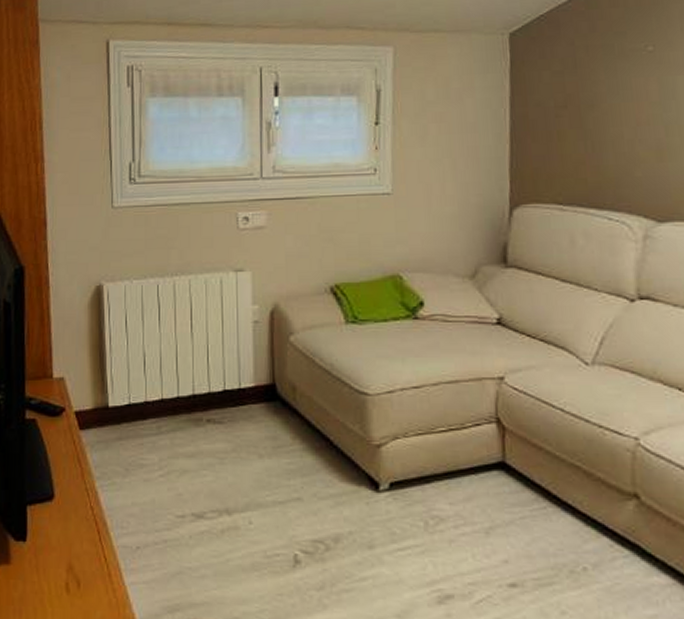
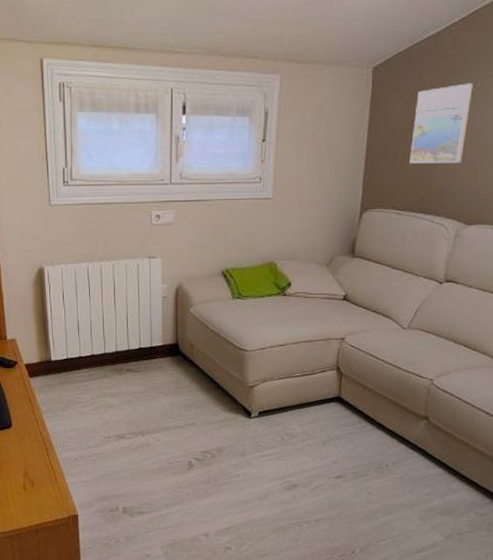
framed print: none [568,46,643,146] -> present [409,83,473,164]

